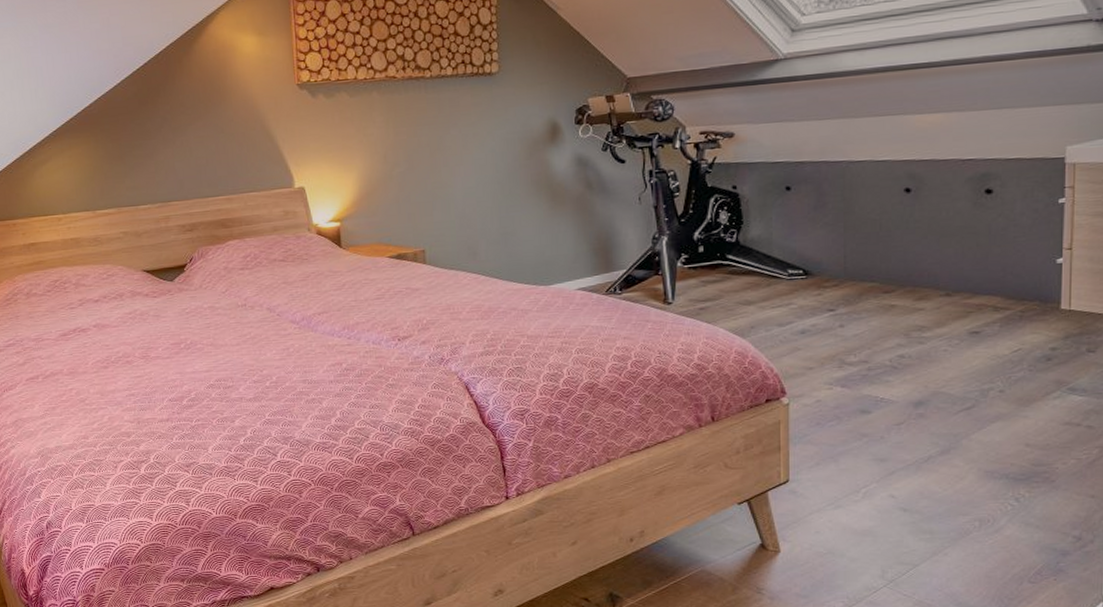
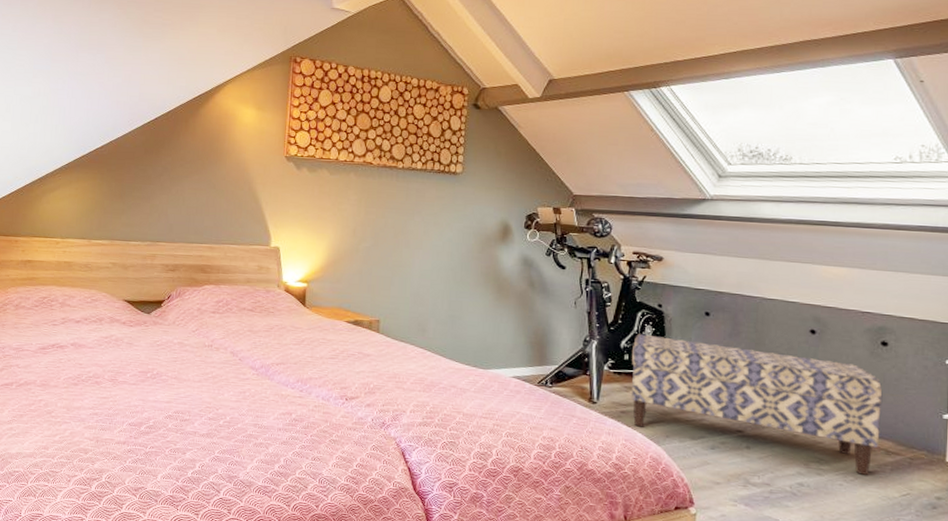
bench: none [706,218,989,336] -> present [631,334,883,475]

